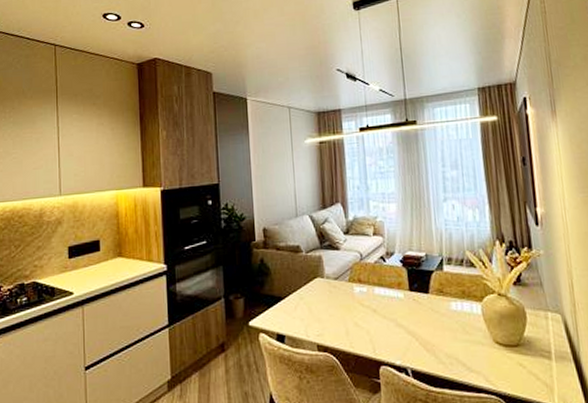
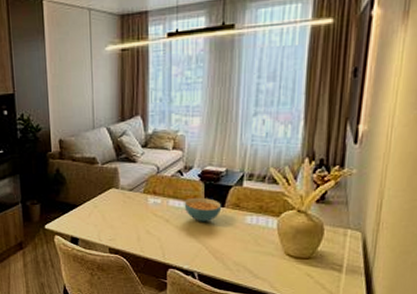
cereal bowl: none [389,283,427,311] -> present [184,197,222,222]

